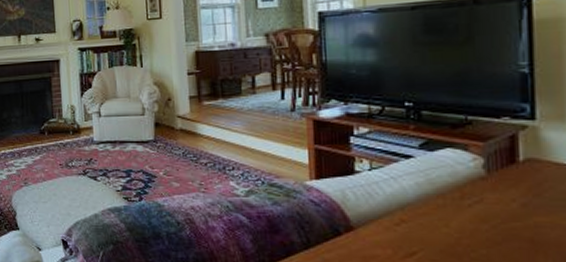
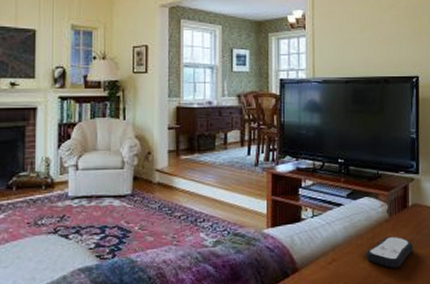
remote control: none [449,197,529,237] -> present [365,236,414,268]

